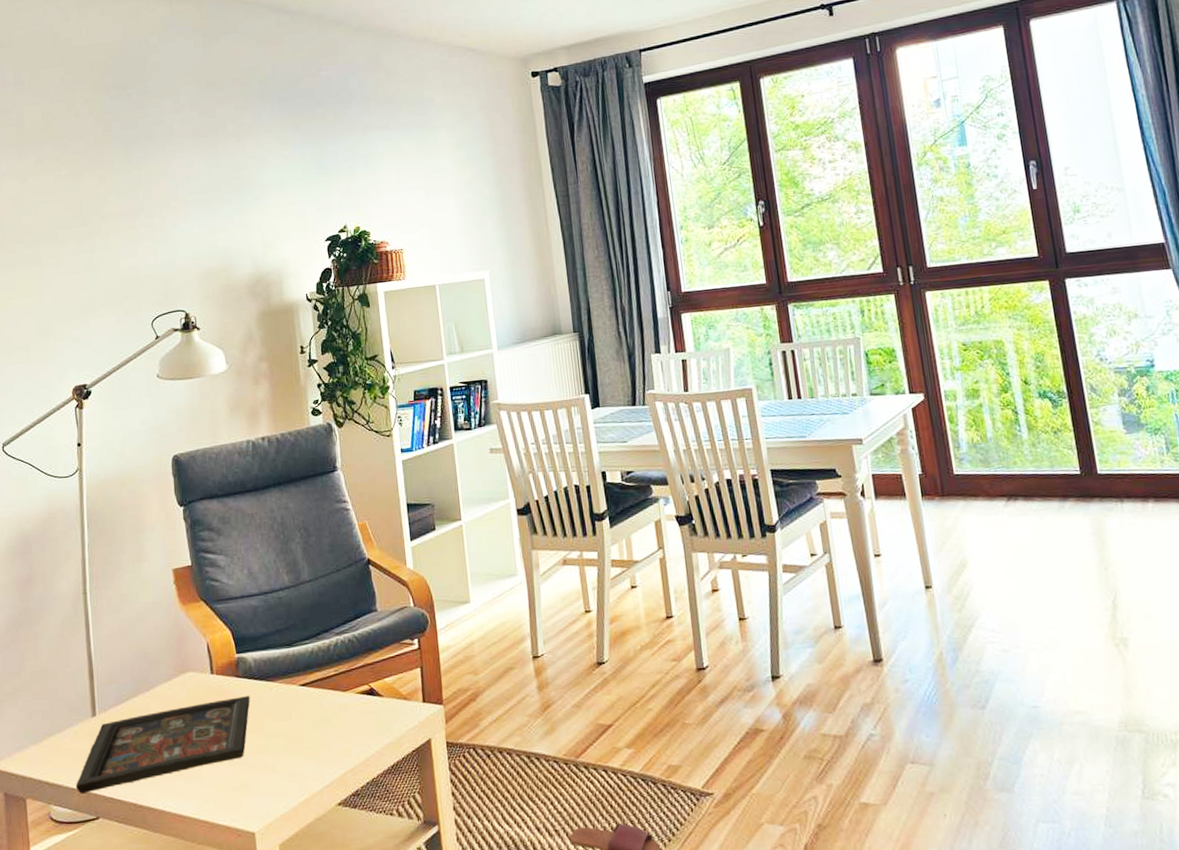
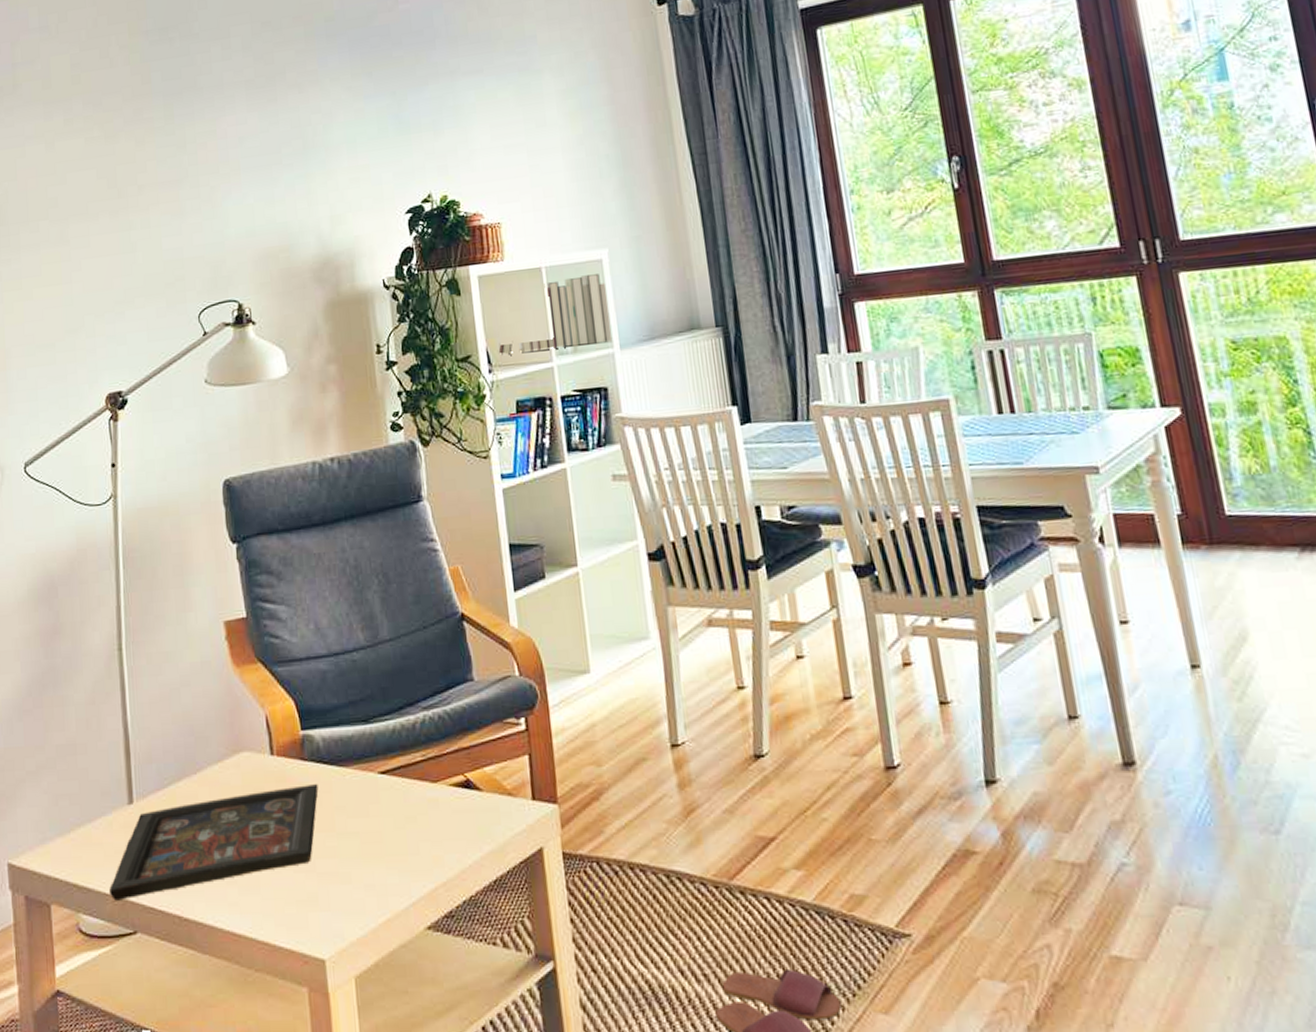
books: none [400,290,492,355] -> present [498,274,613,355]

